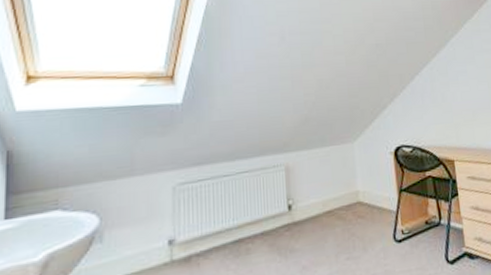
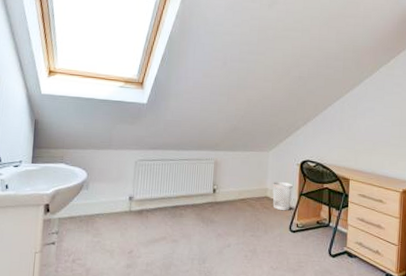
wastebasket: none [364,178,391,217] -> present [272,182,293,211]

